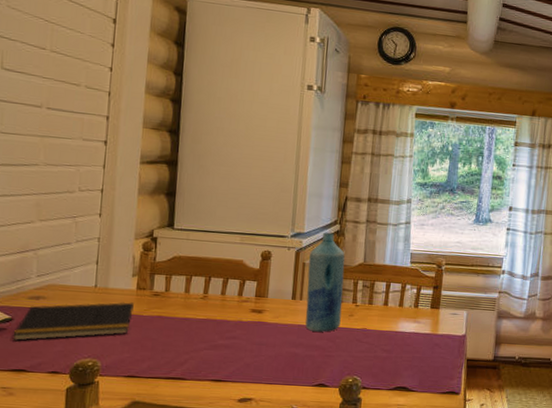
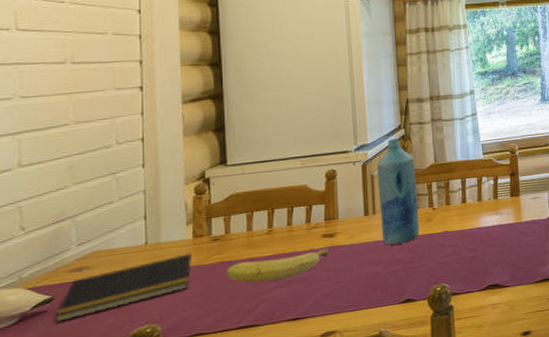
fruit: none [162,320,256,343] -> present [226,247,330,283]

